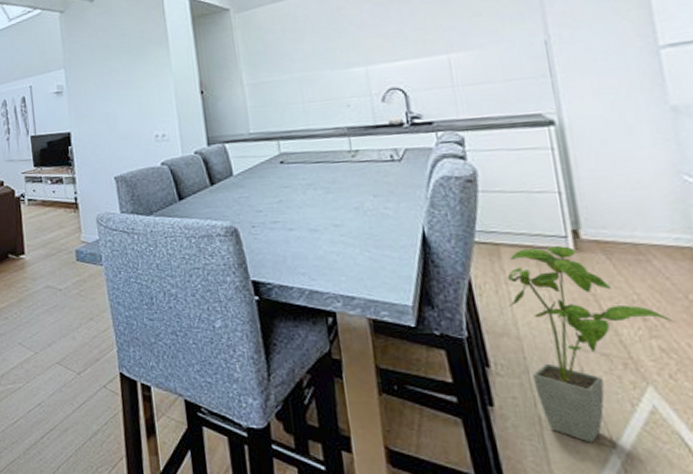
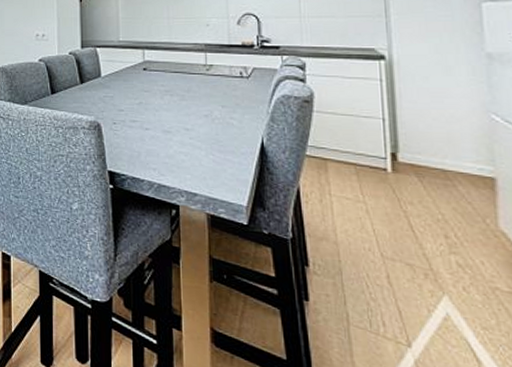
house plant: present [507,246,675,443] -> none [329,165,472,341]

